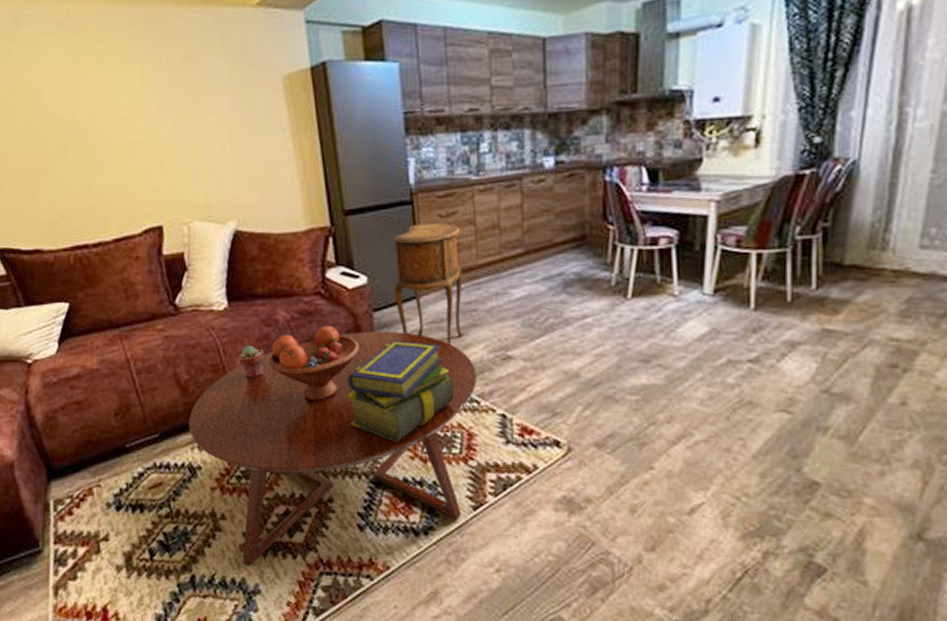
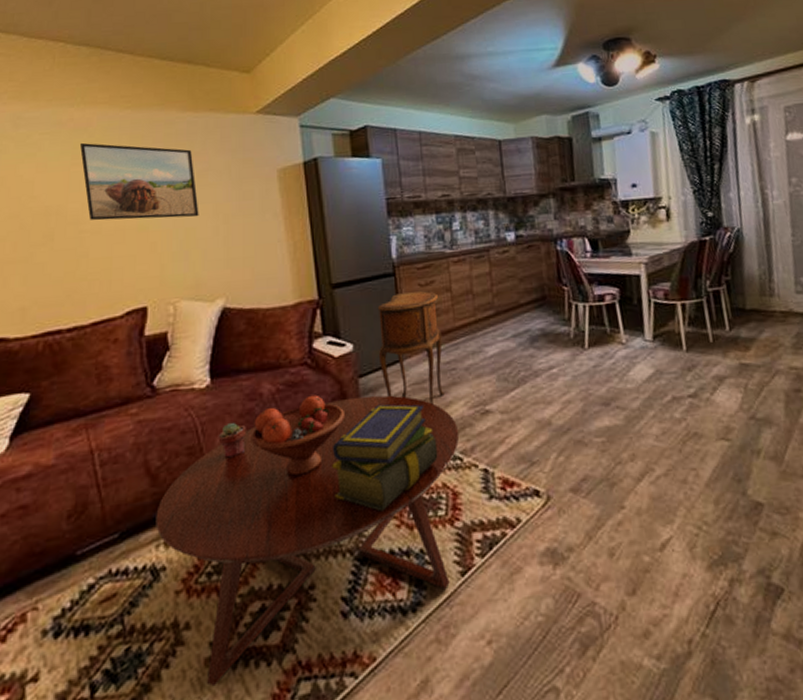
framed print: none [79,44,204,133] -> present [79,142,199,221]

